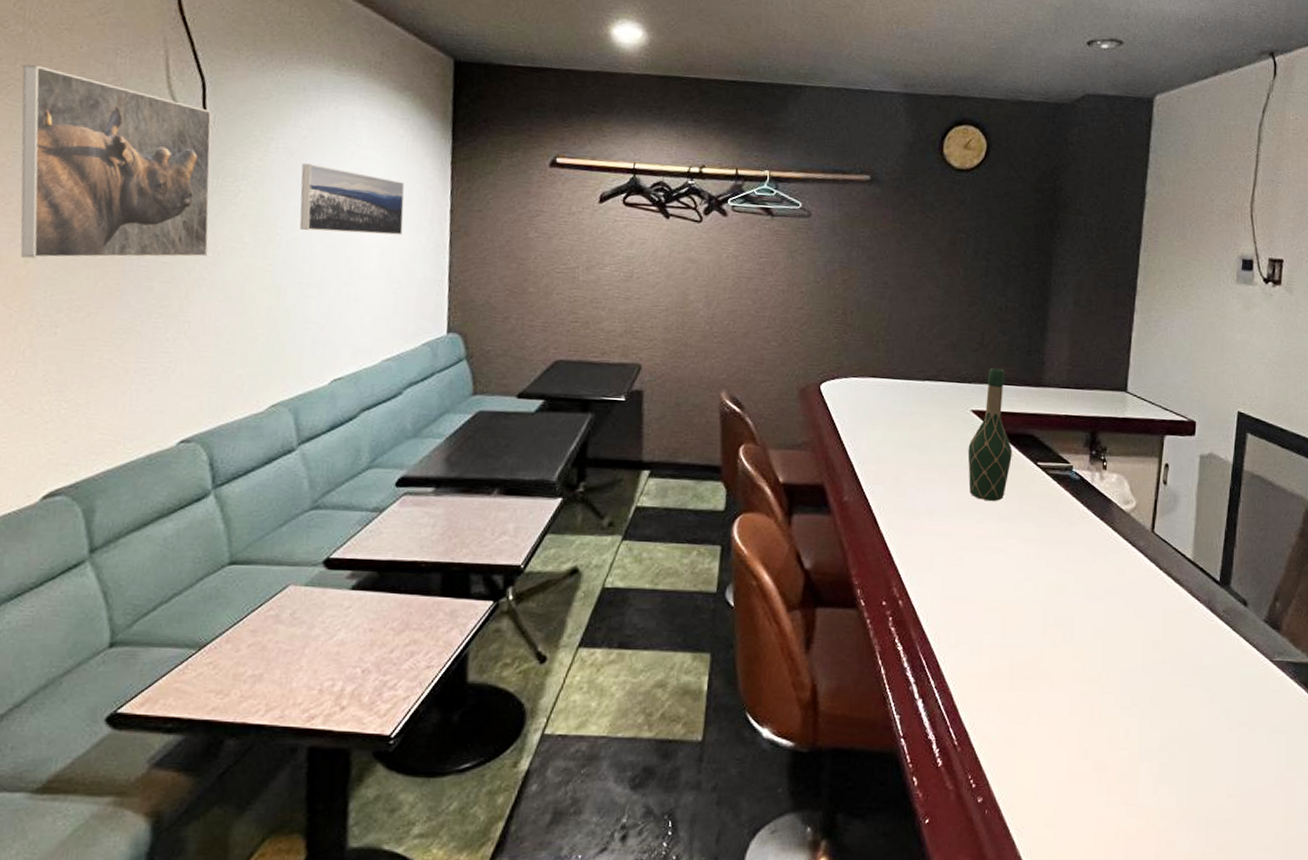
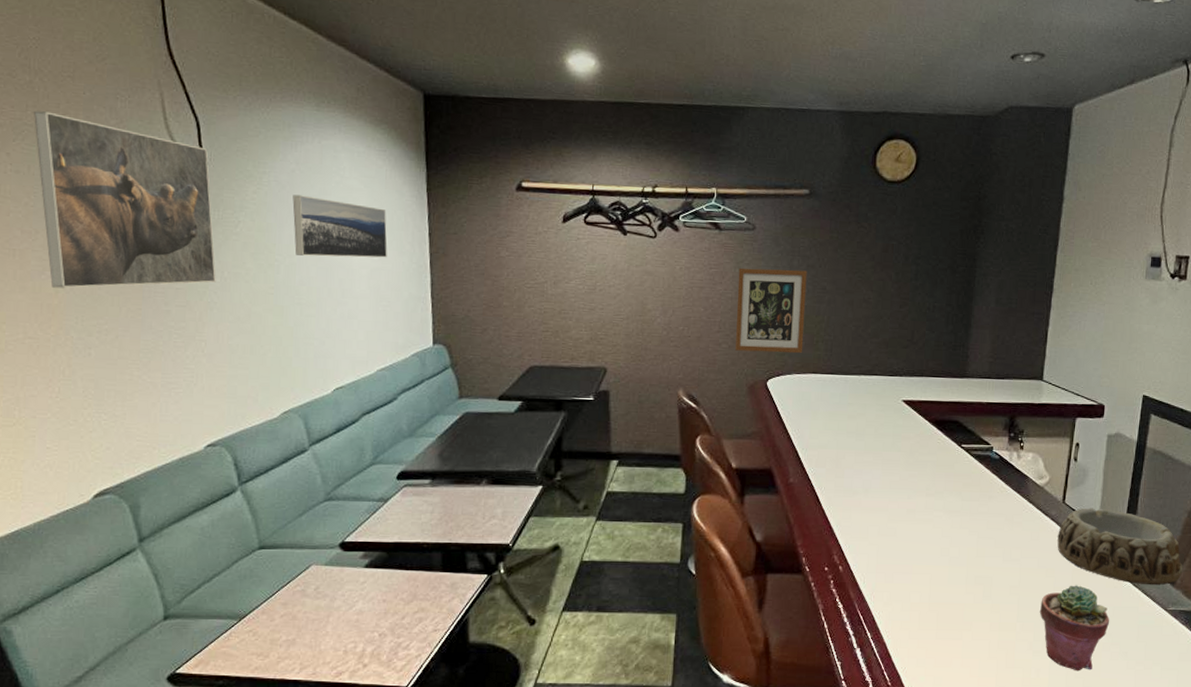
wall art: none [786,257,867,354] -> present [735,267,807,354]
wine bottle: present [968,367,1012,502] -> none [899,361,939,480]
potted succulent: none [1127,629,1207,733] -> present [1039,585,1109,671]
ashtray: none [1146,538,1290,632] -> present [1057,508,1184,586]

